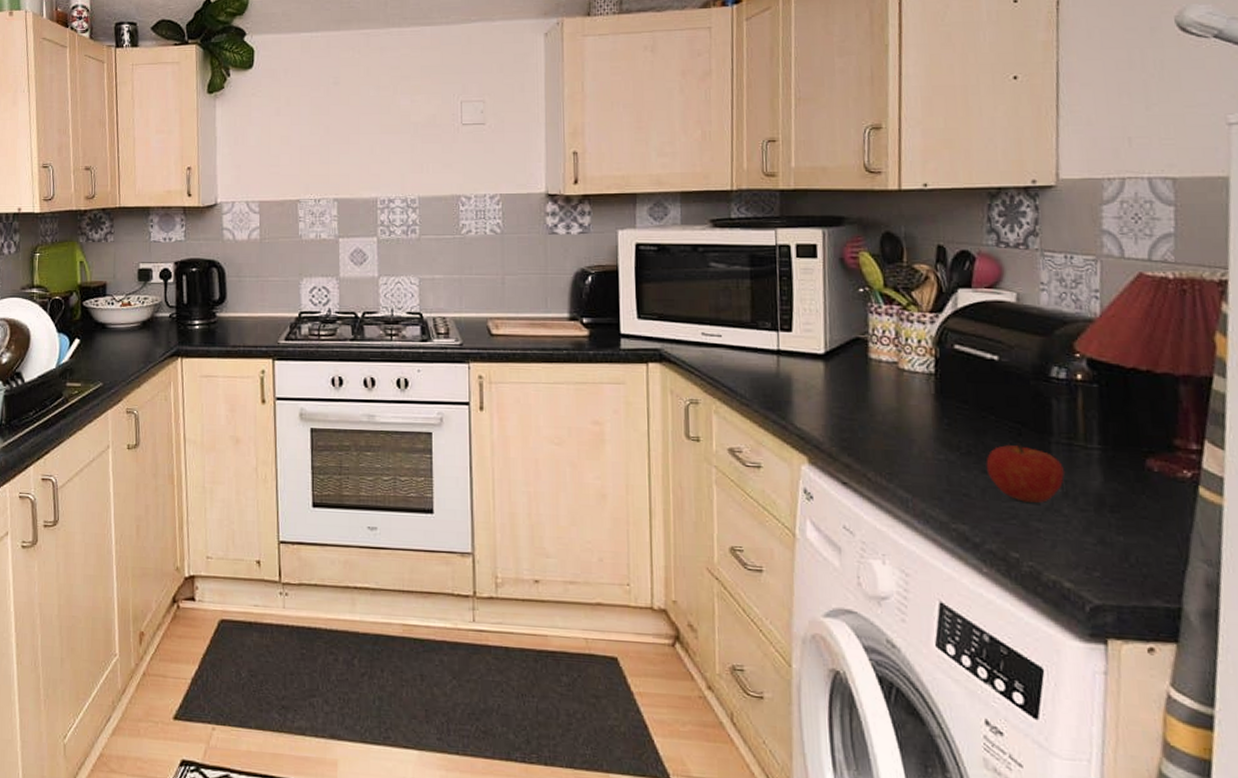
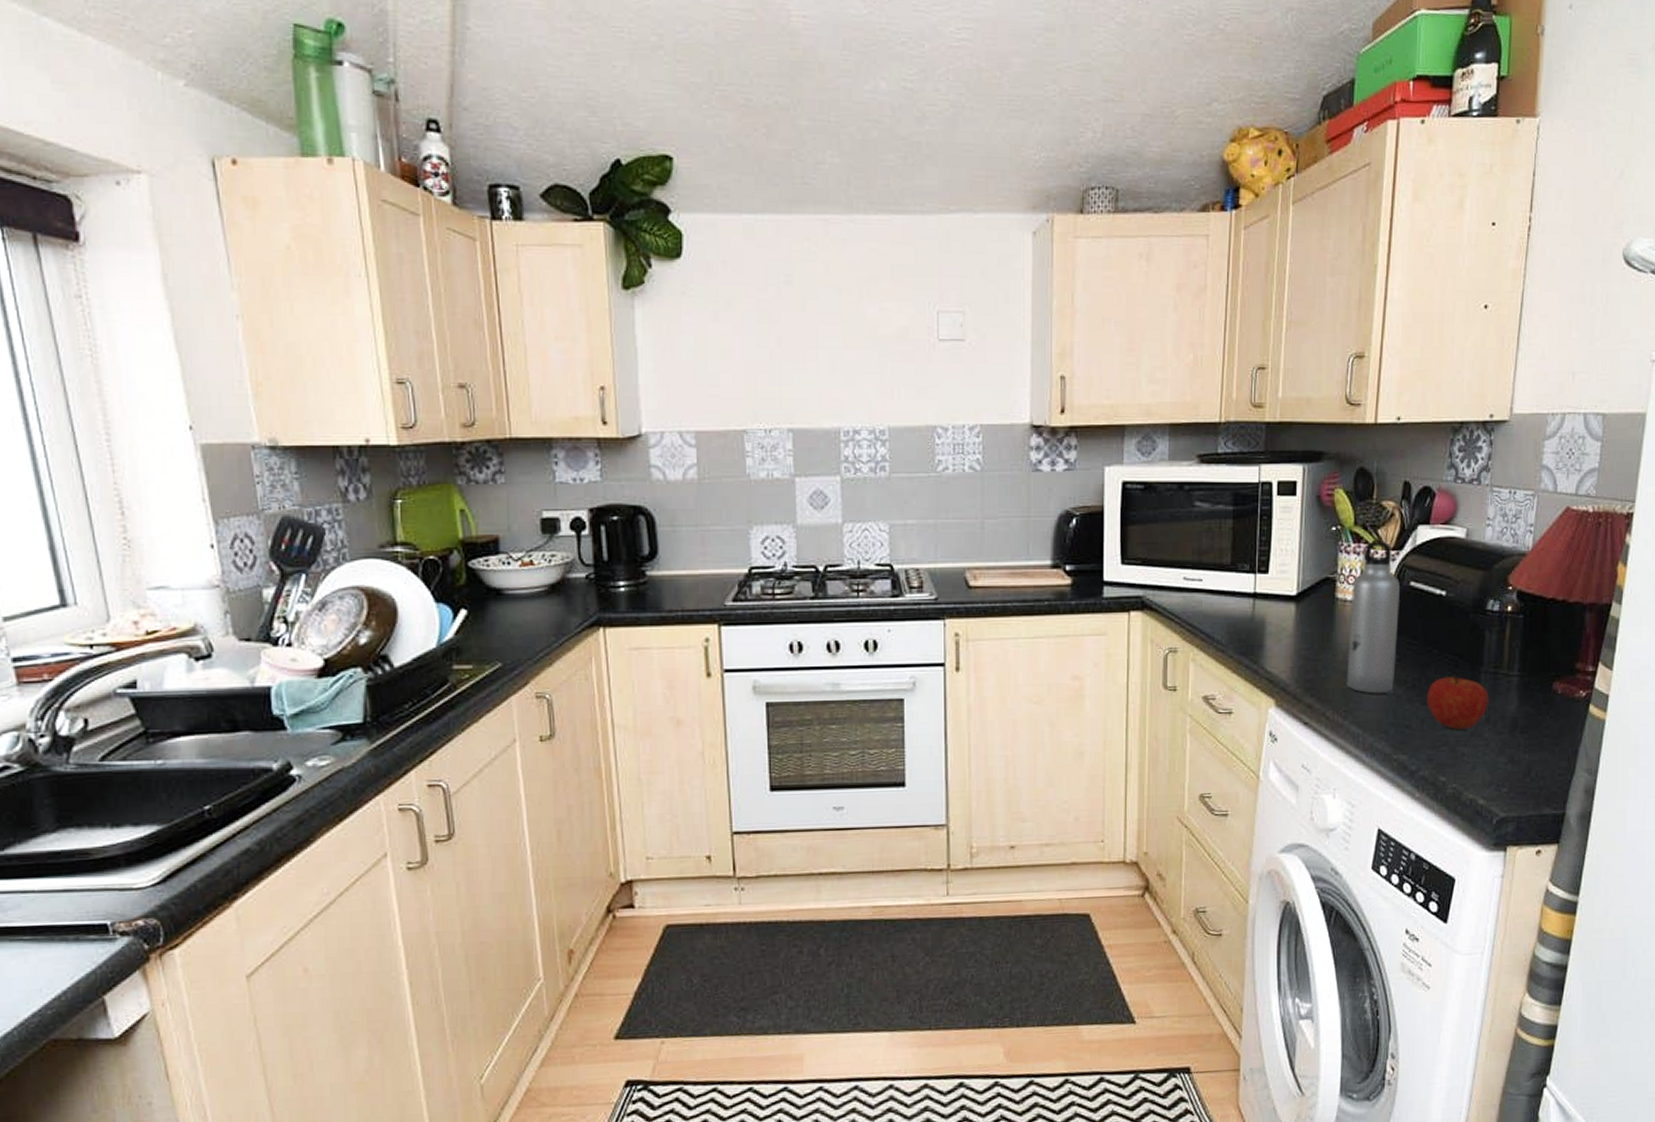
water bottle: none [886,303,945,458] -> present [1346,541,1400,694]

